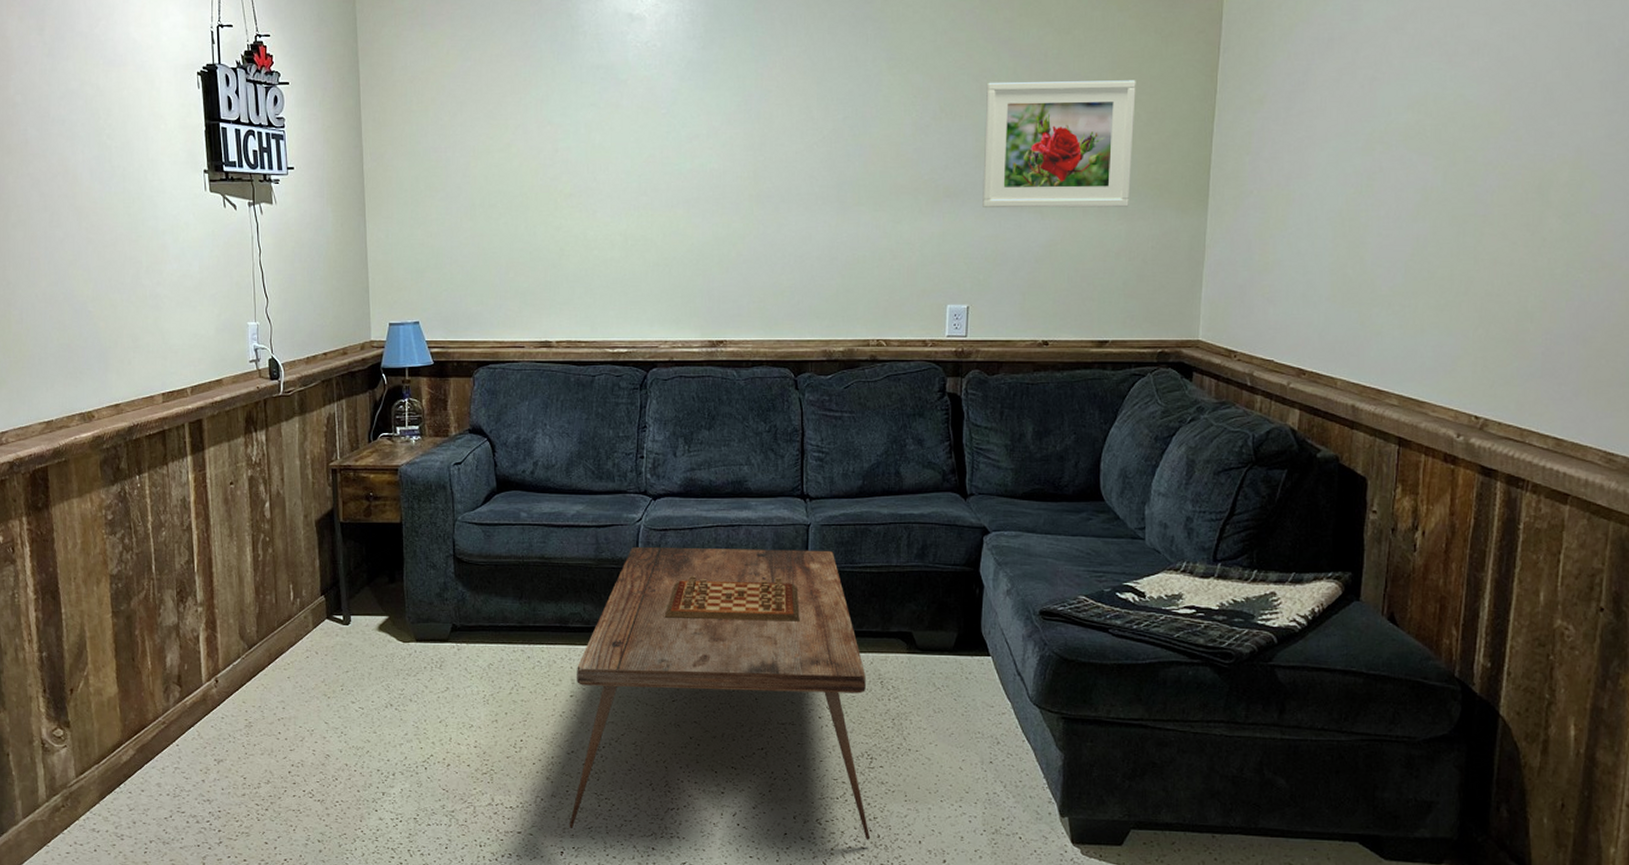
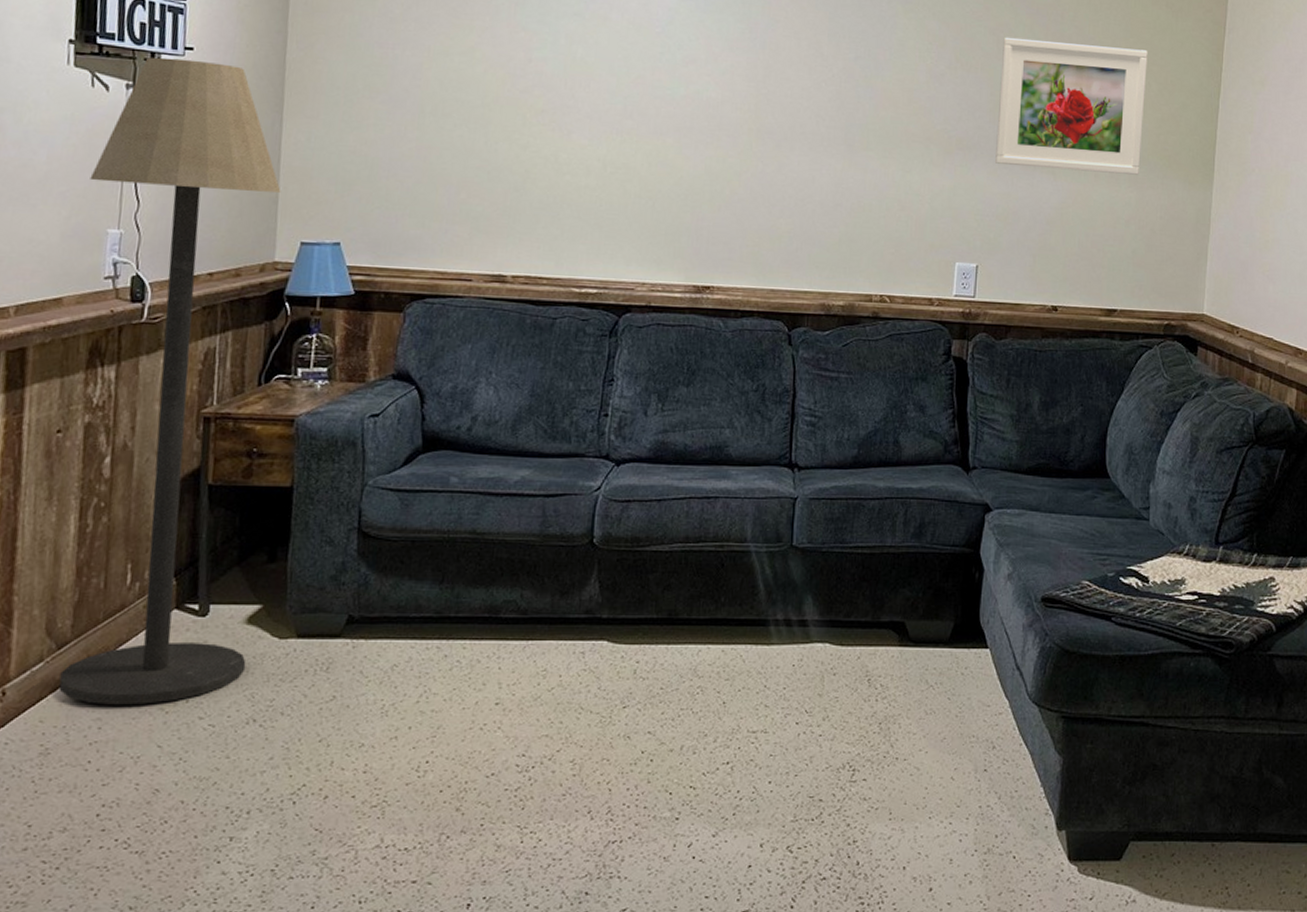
floor lamp: none [231,177,381,691] -> present [58,57,281,705]
coffee table: present [569,546,871,840] -> none [480,520,852,873]

